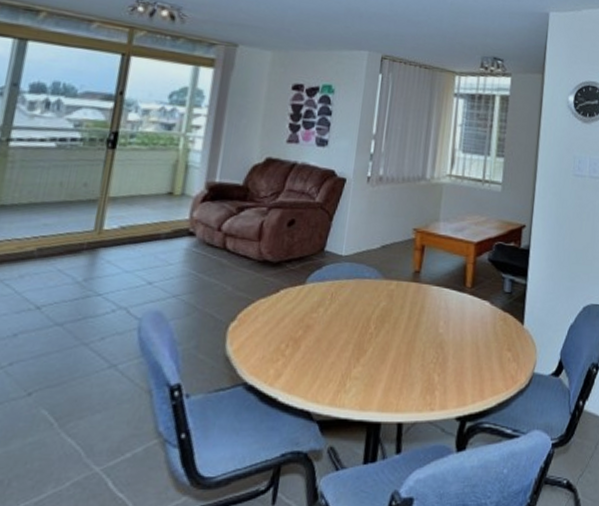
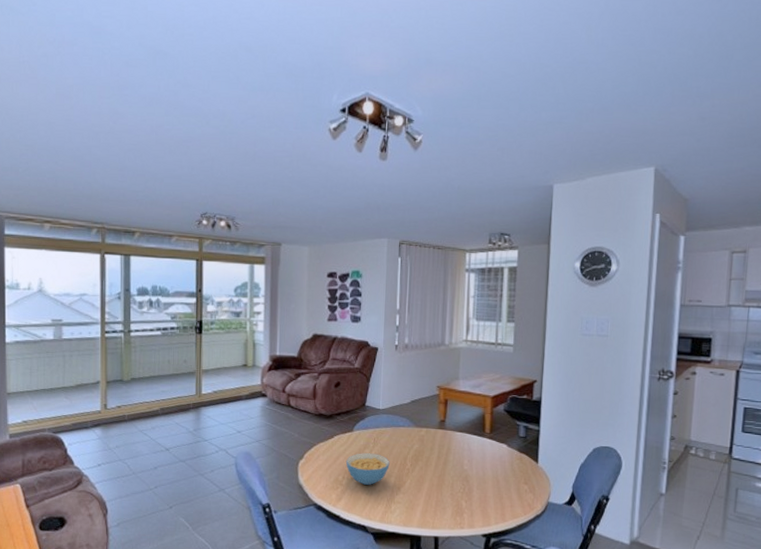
cereal bowl: none [292,312,349,355] -> present [345,453,390,485]

